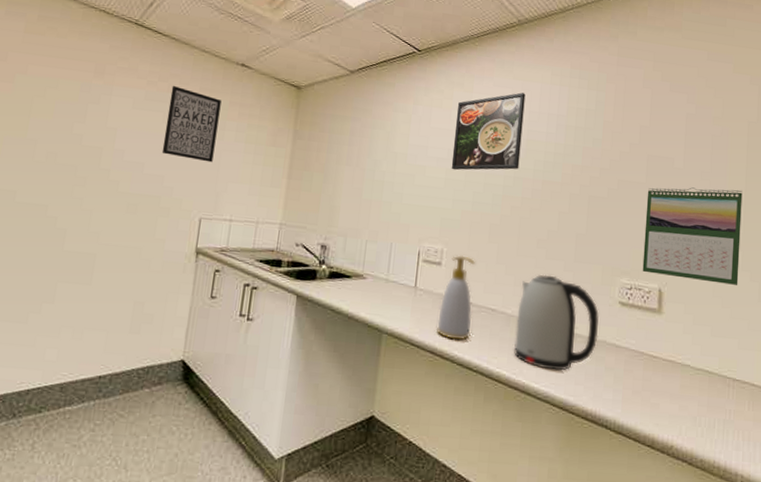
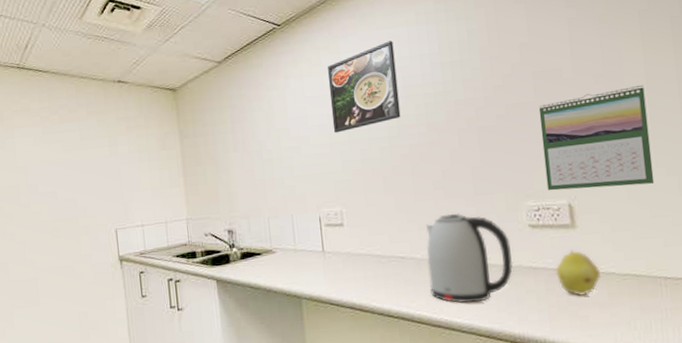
wall art: present [161,86,222,163] -> none [62,115,114,180]
soap bottle: present [436,255,476,341] -> none [350,212,385,293]
fruit: none [635,335,677,383] -> present [555,250,602,296]

